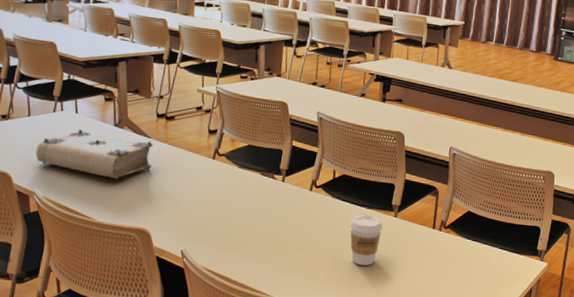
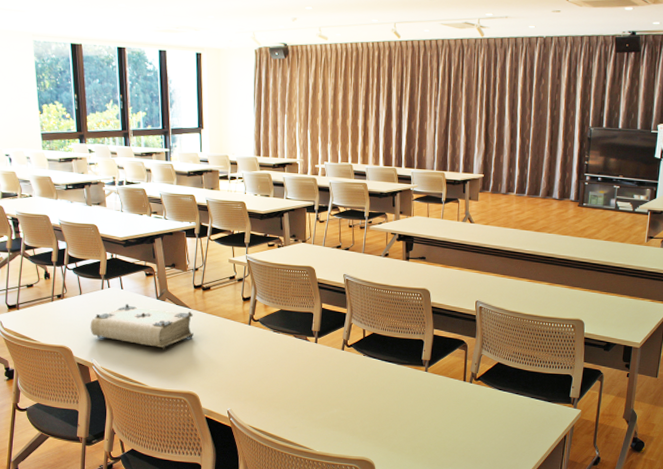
coffee cup: present [350,214,383,266] -> none [382,370,415,419]

